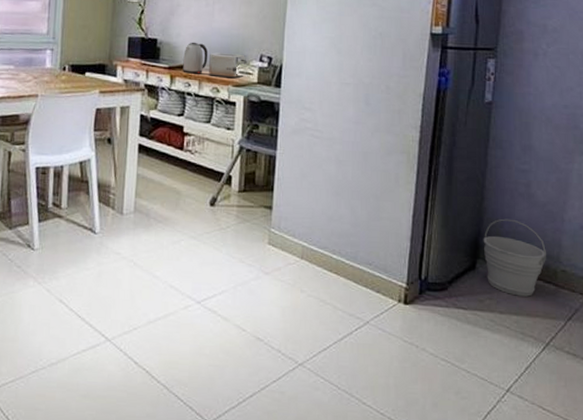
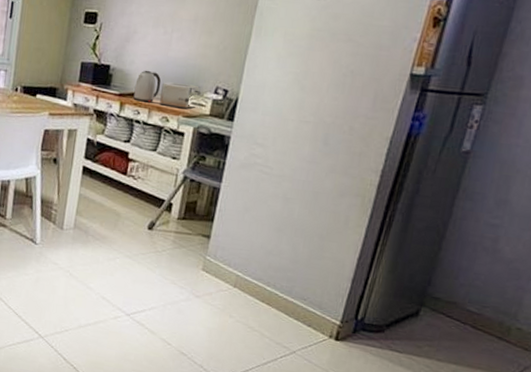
bucket: present [483,218,547,297] -> none [429,271,504,349]

